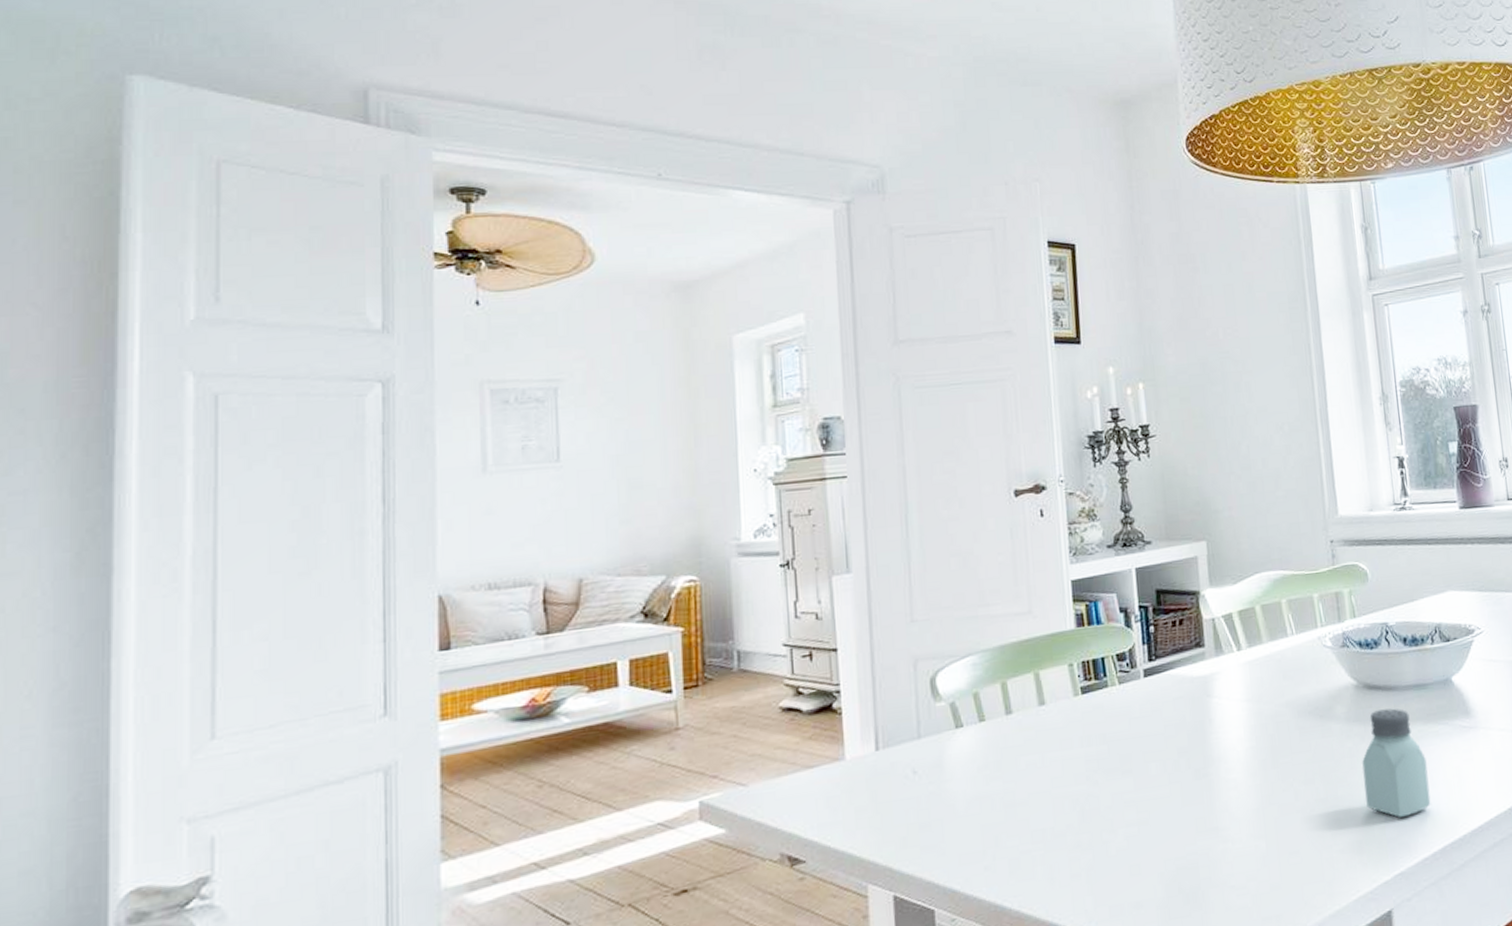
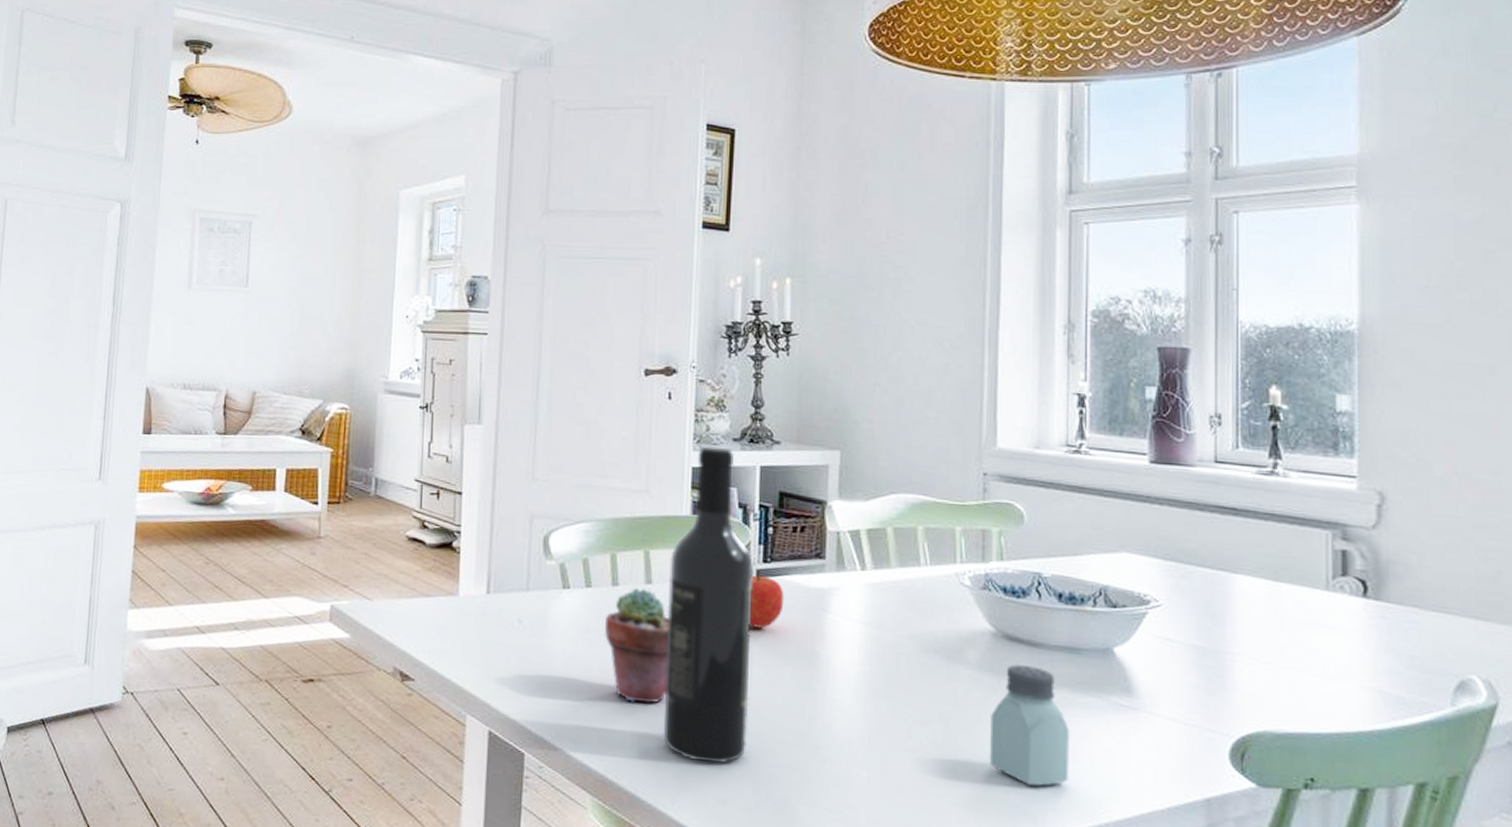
potted succulent: none [1003,711,1072,829] -> present [604,587,670,704]
wine bottle: none [1060,556,1154,872] -> present [663,446,755,764]
fruit: none [1139,670,1173,728] -> present [750,570,784,629]

